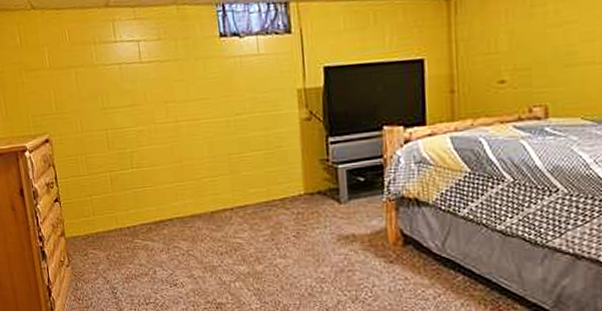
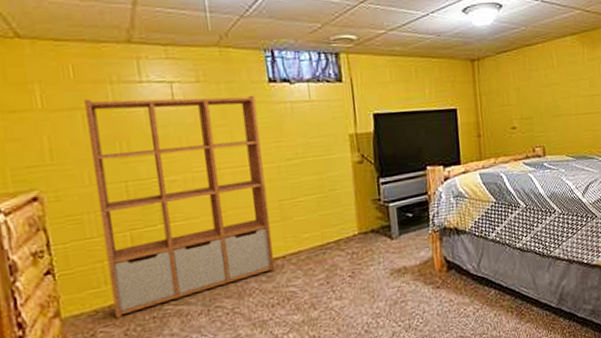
shelving unit: none [77,50,224,245] -> present [84,95,276,320]

